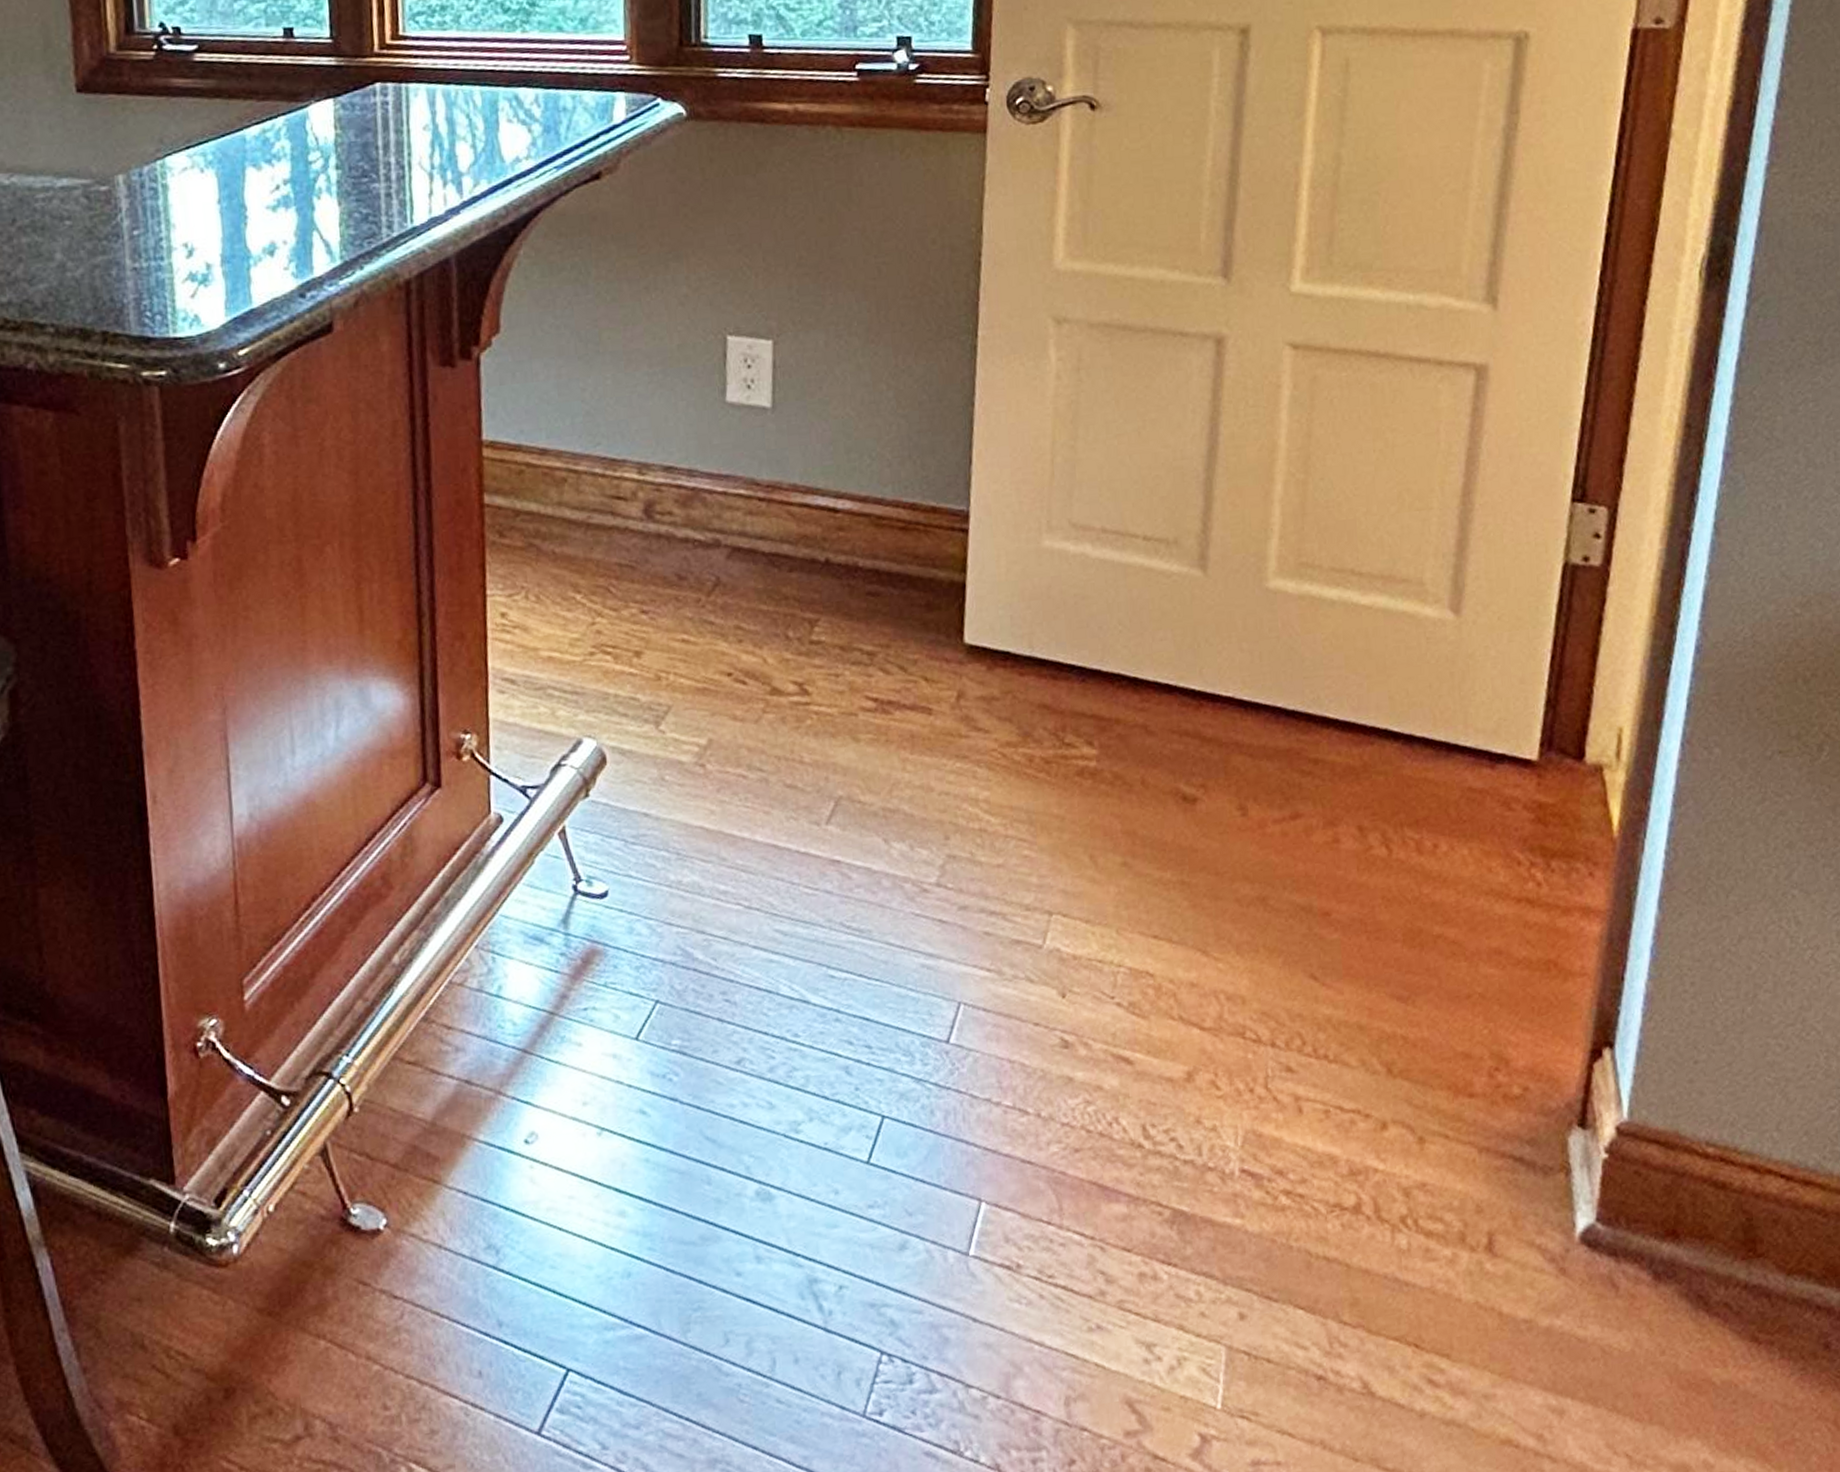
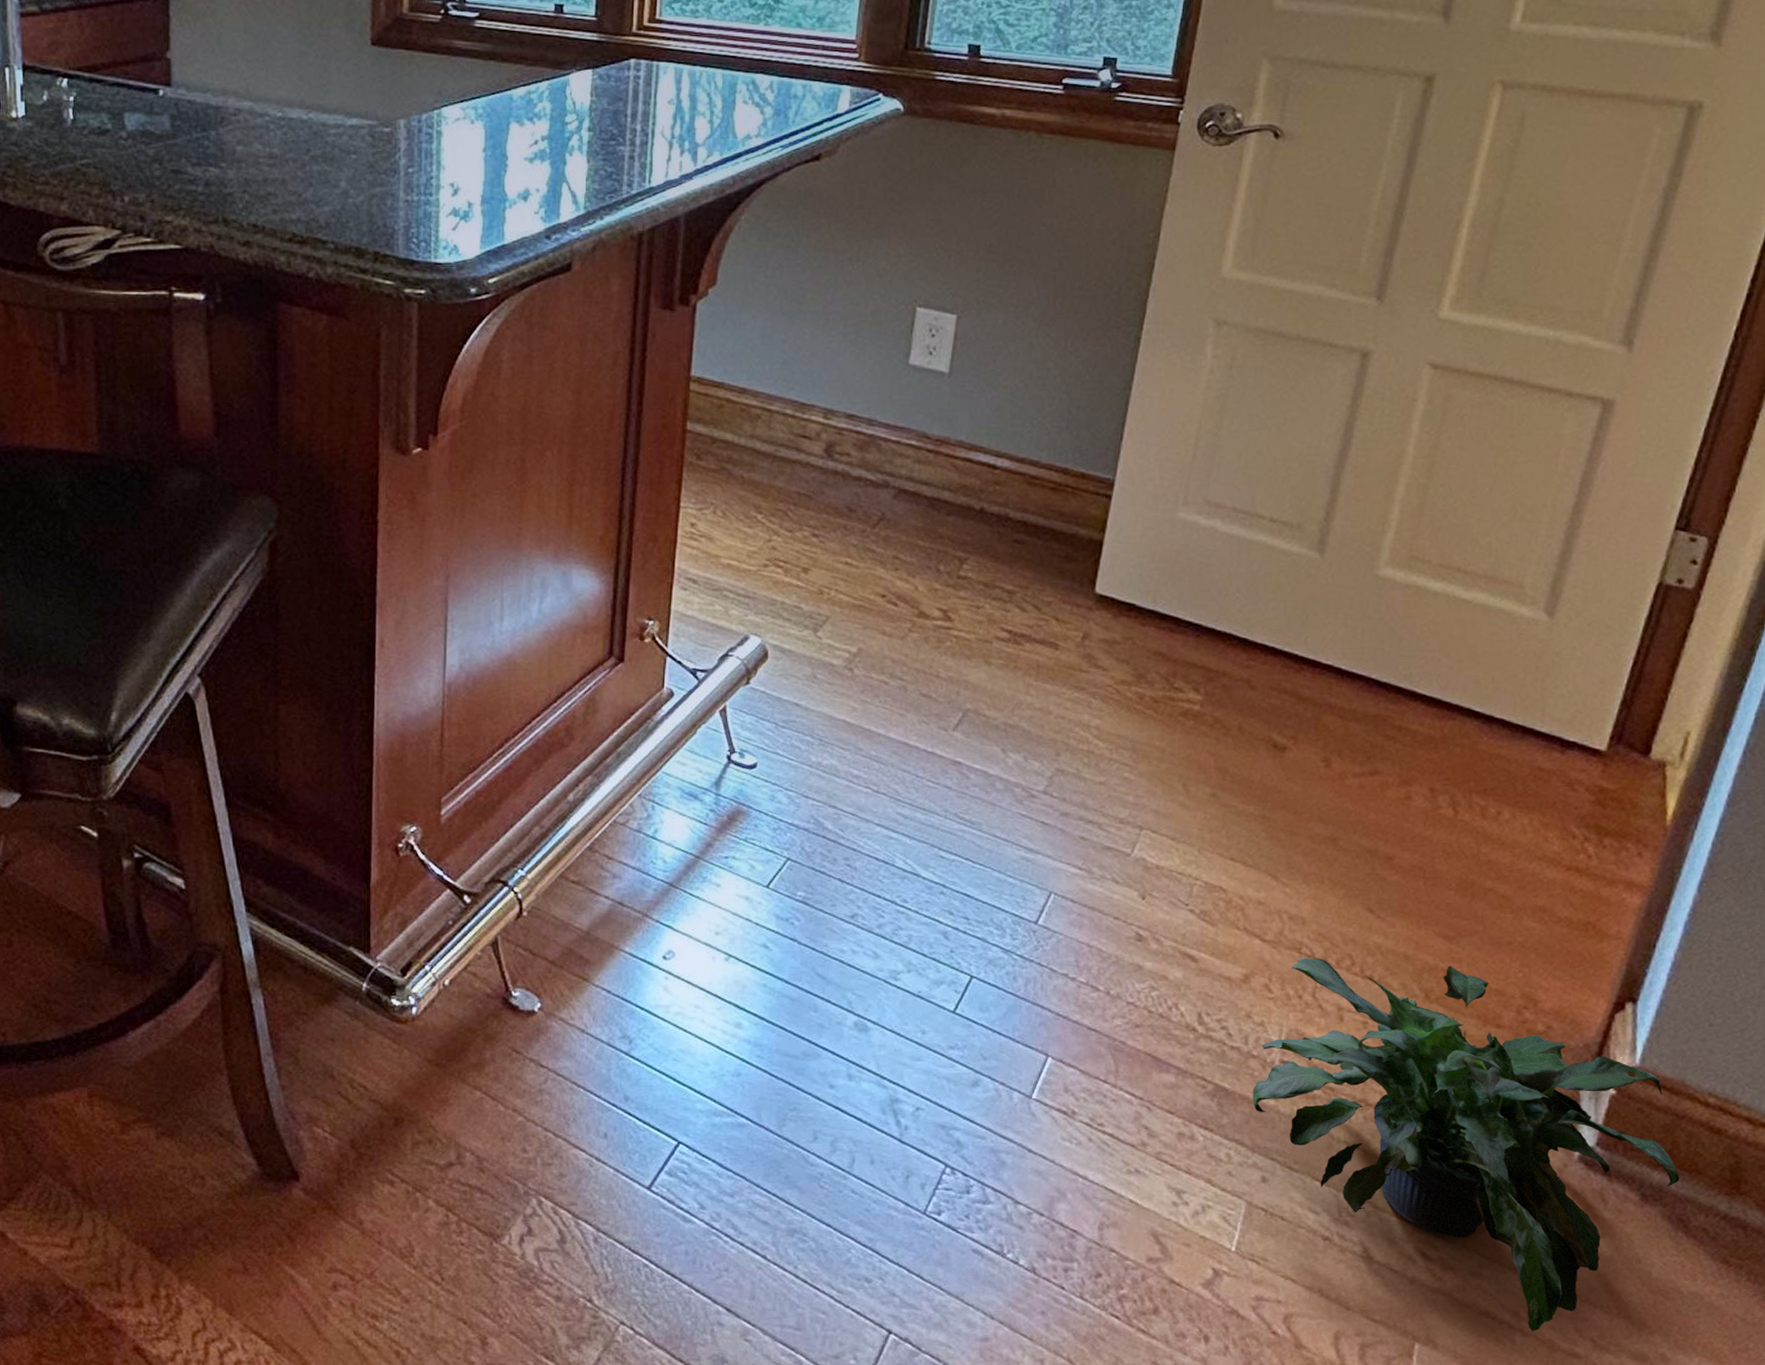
potted plant: none [1214,1031,1691,1456] -> present [1252,957,1680,1332]

